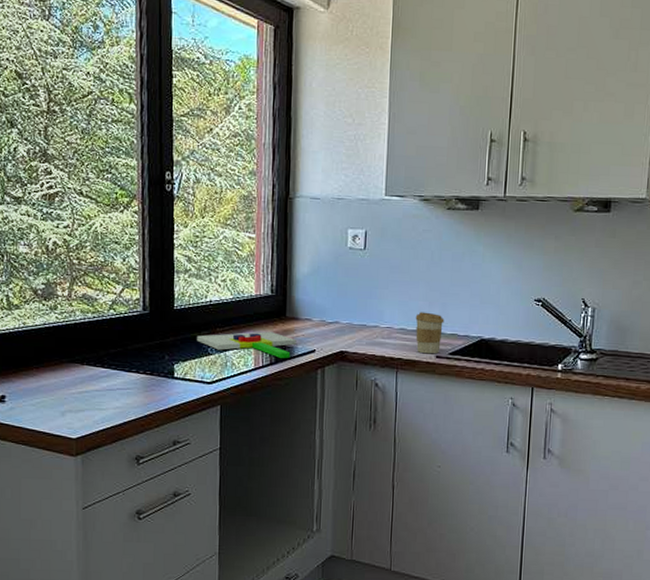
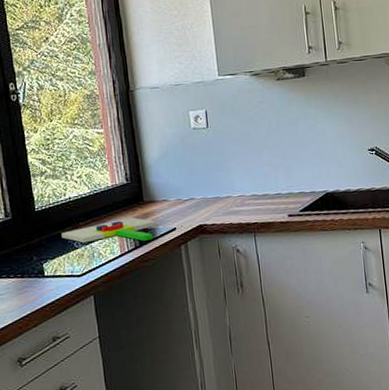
coffee cup: present [415,312,445,354] -> none [263,176,291,215]

